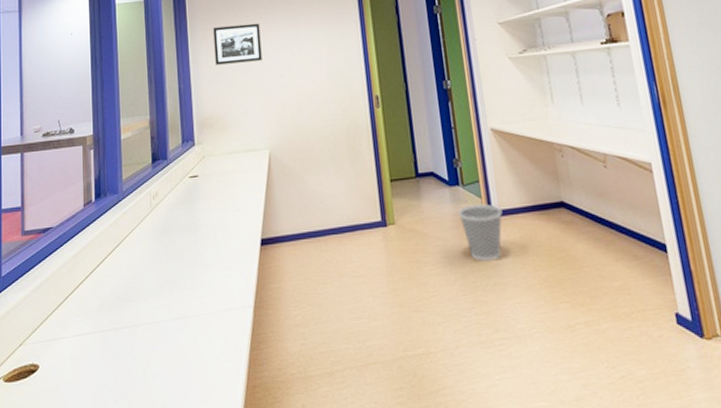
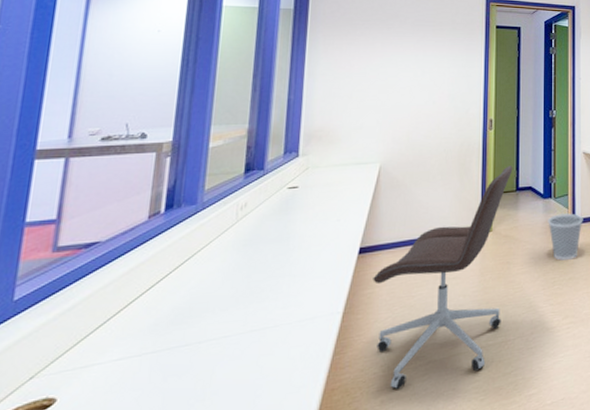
picture frame: present [213,23,262,65] -> none [333,43,386,80]
office chair: none [277,148,419,396] -> present [373,166,513,390]

